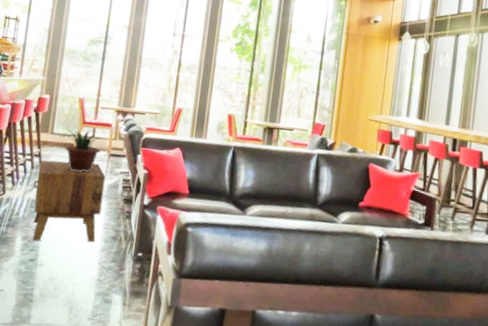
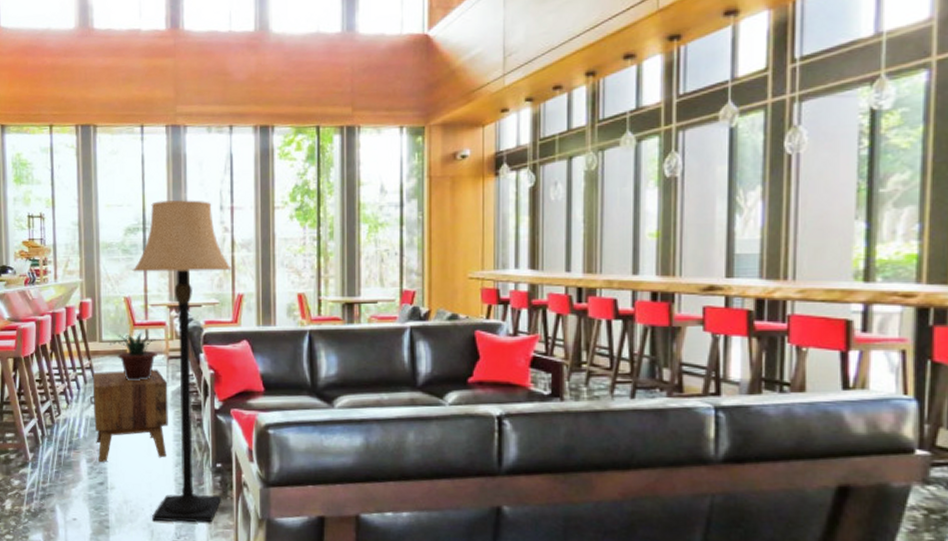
lamp: none [73,21,177,305] -> present [132,200,233,523]

